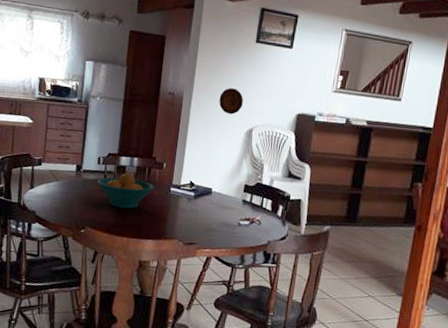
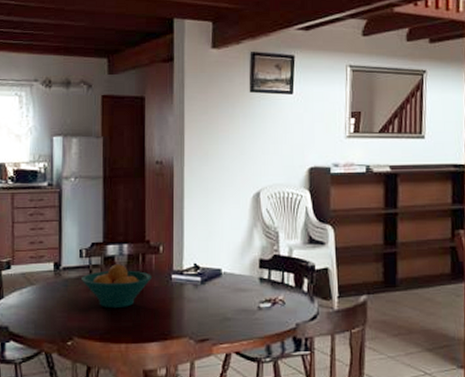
decorative plate: present [219,88,243,115] -> none [216,148,244,178]

